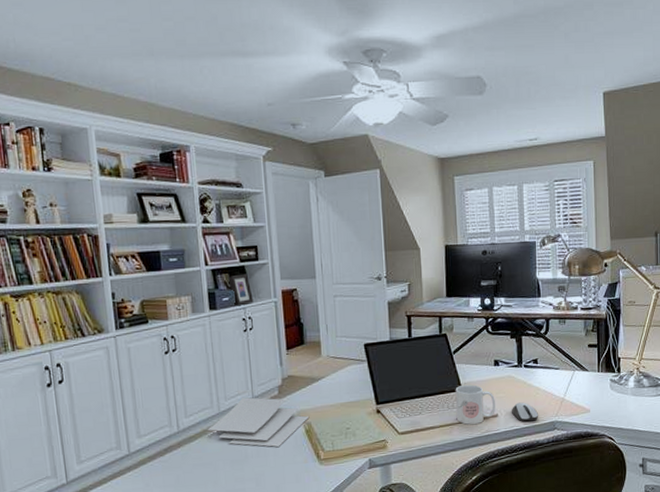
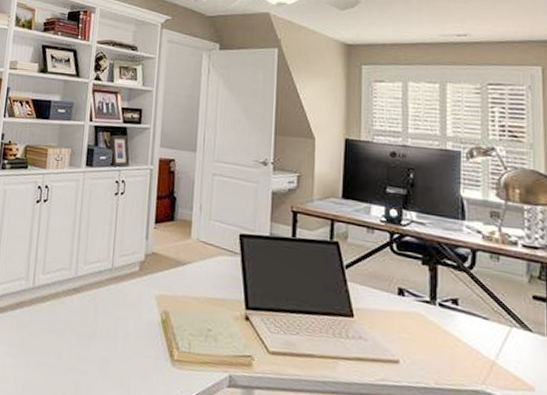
papers: present [207,397,310,447] -> none [61,266,169,332]
mug: present [455,385,495,426] -> none [343,310,396,368]
computer mouse: present [511,402,539,422] -> none [417,351,458,384]

